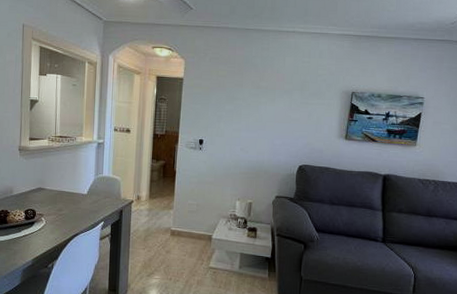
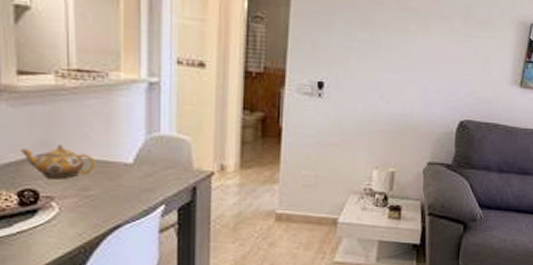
teapot: none [28,182,67,204] -> present [20,145,96,179]

